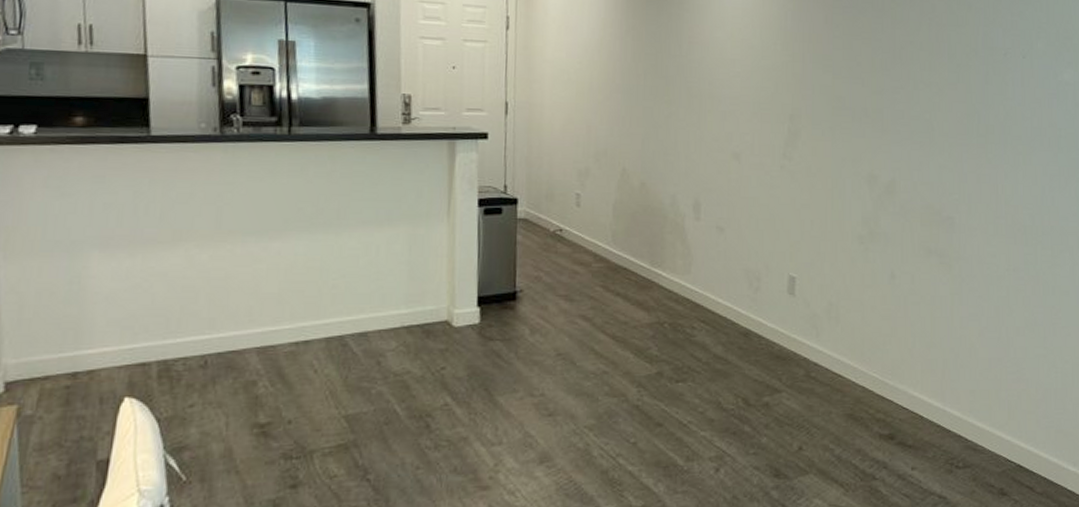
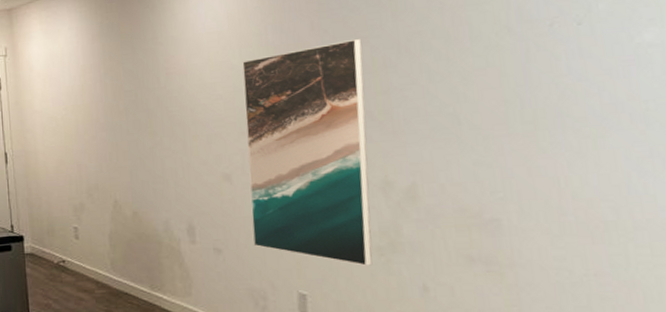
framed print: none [753,38,865,252] -> present [242,38,373,266]

